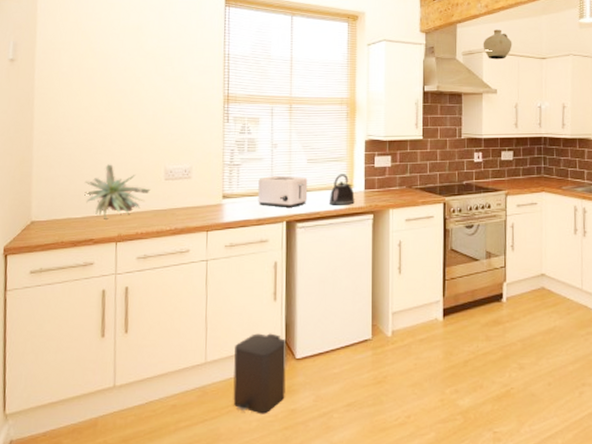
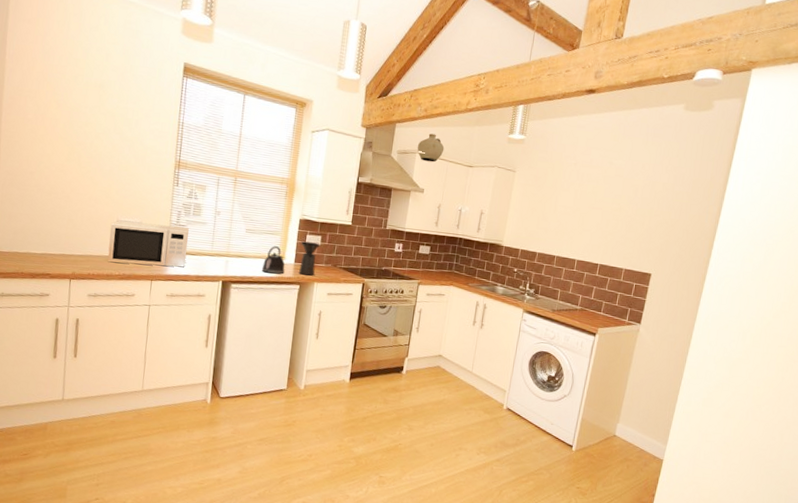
plant: present [84,164,150,219] -> none [44,209,103,258]
microwave: none [156,167,245,217] -> present [107,221,189,268]
pedal bin: present [233,333,287,414] -> none [163,372,213,438]
toaster: present [258,176,308,207] -> none [198,239,245,270]
coffee maker: none [369,164,391,202] -> present [299,241,320,276]

